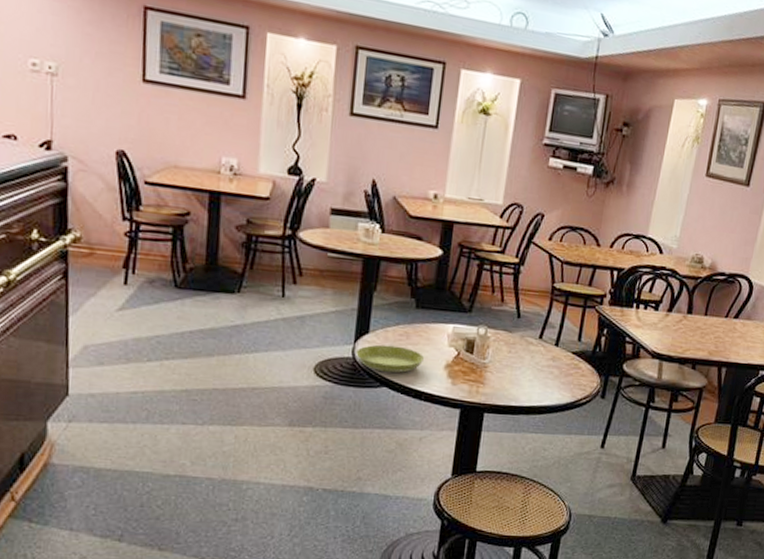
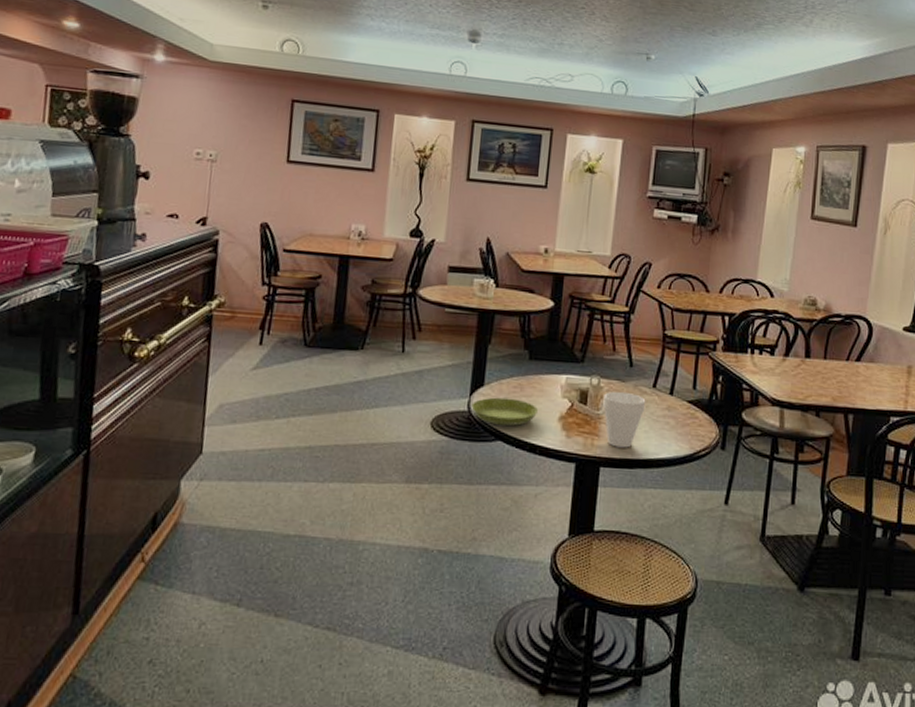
cup: none [489,341,532,396] -> present [603,391,646,448]

